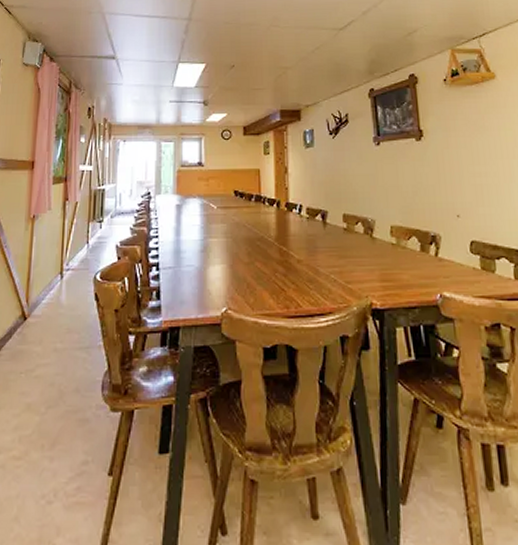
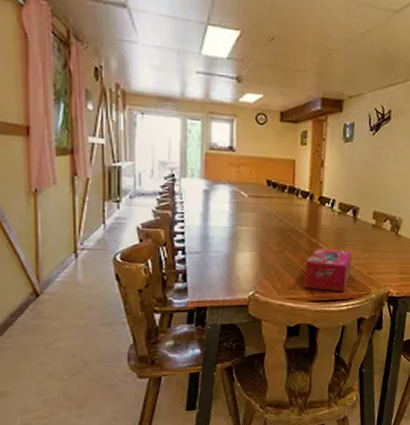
tissue box: none [277,256,326,306] -> present [304,248,352,293]

